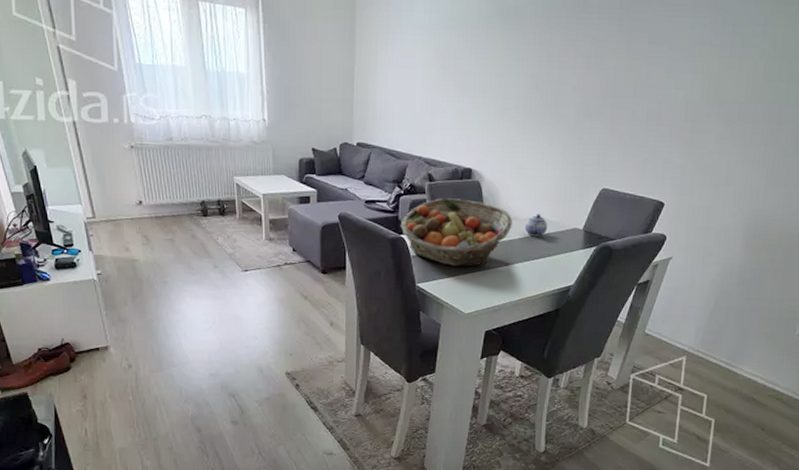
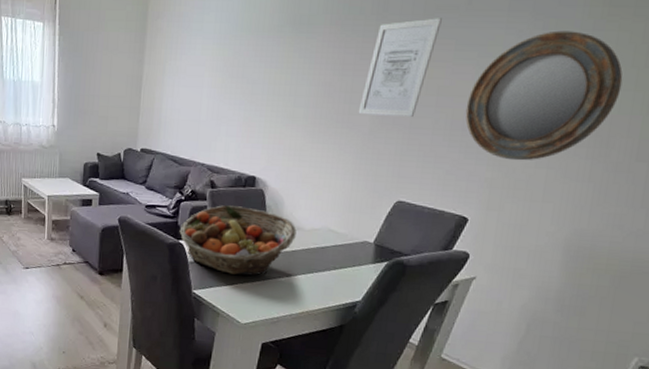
teapot: present [524,214,548,237] -> none [309,225,335,249]
wall art: none [564,11,636,109] -> present [358,18,442,118]
home mirror: none [659,25,789,148] -> present [465,30,623,161]

